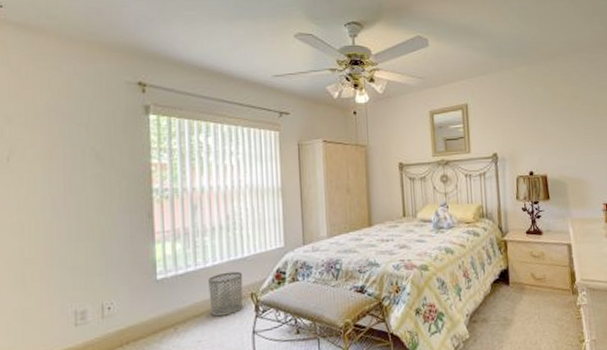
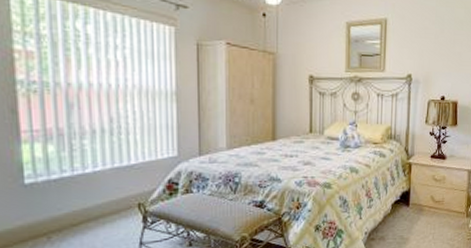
waste bin: present [208,271,243,317] -> none [88,179,129,226]

